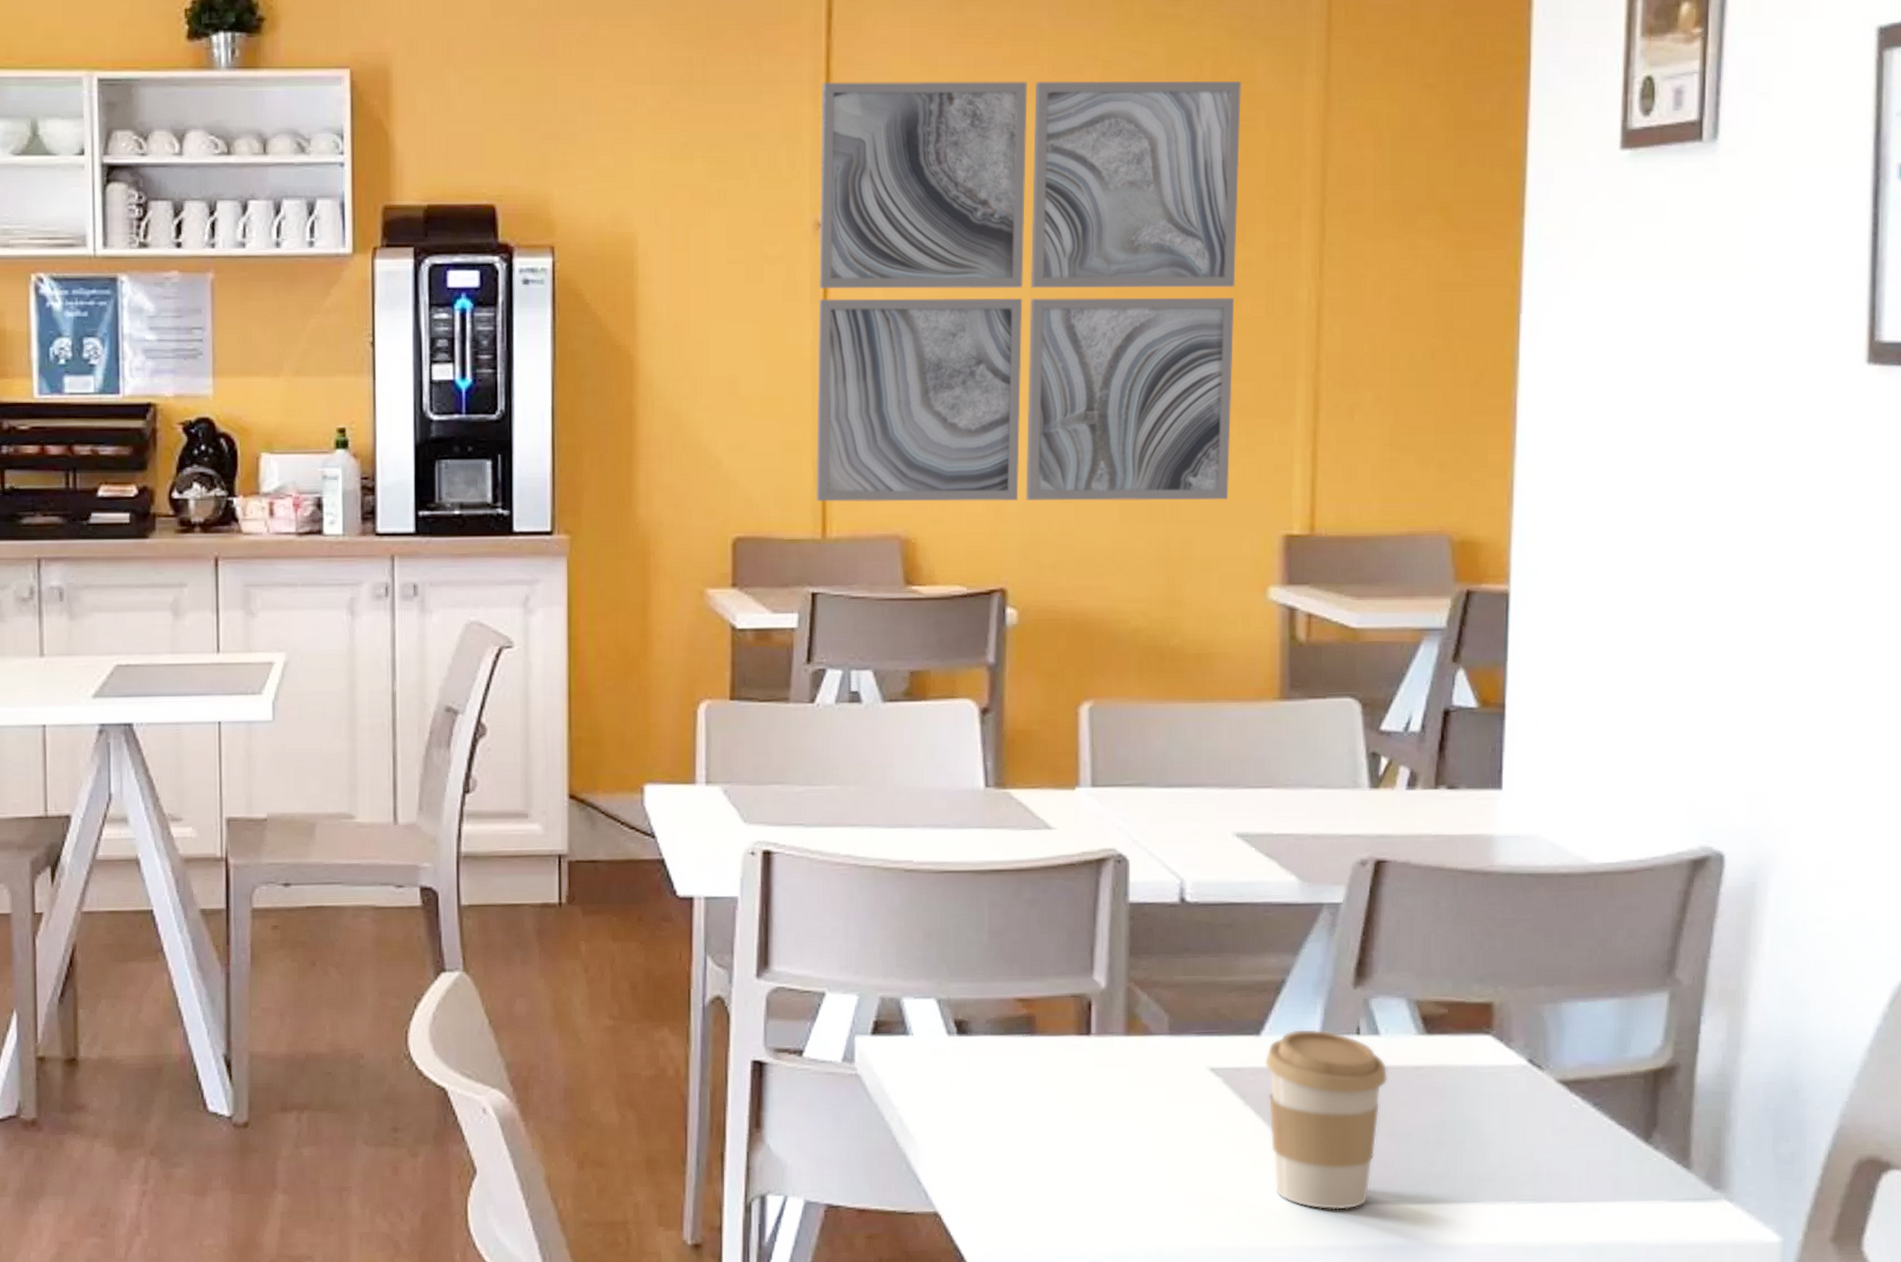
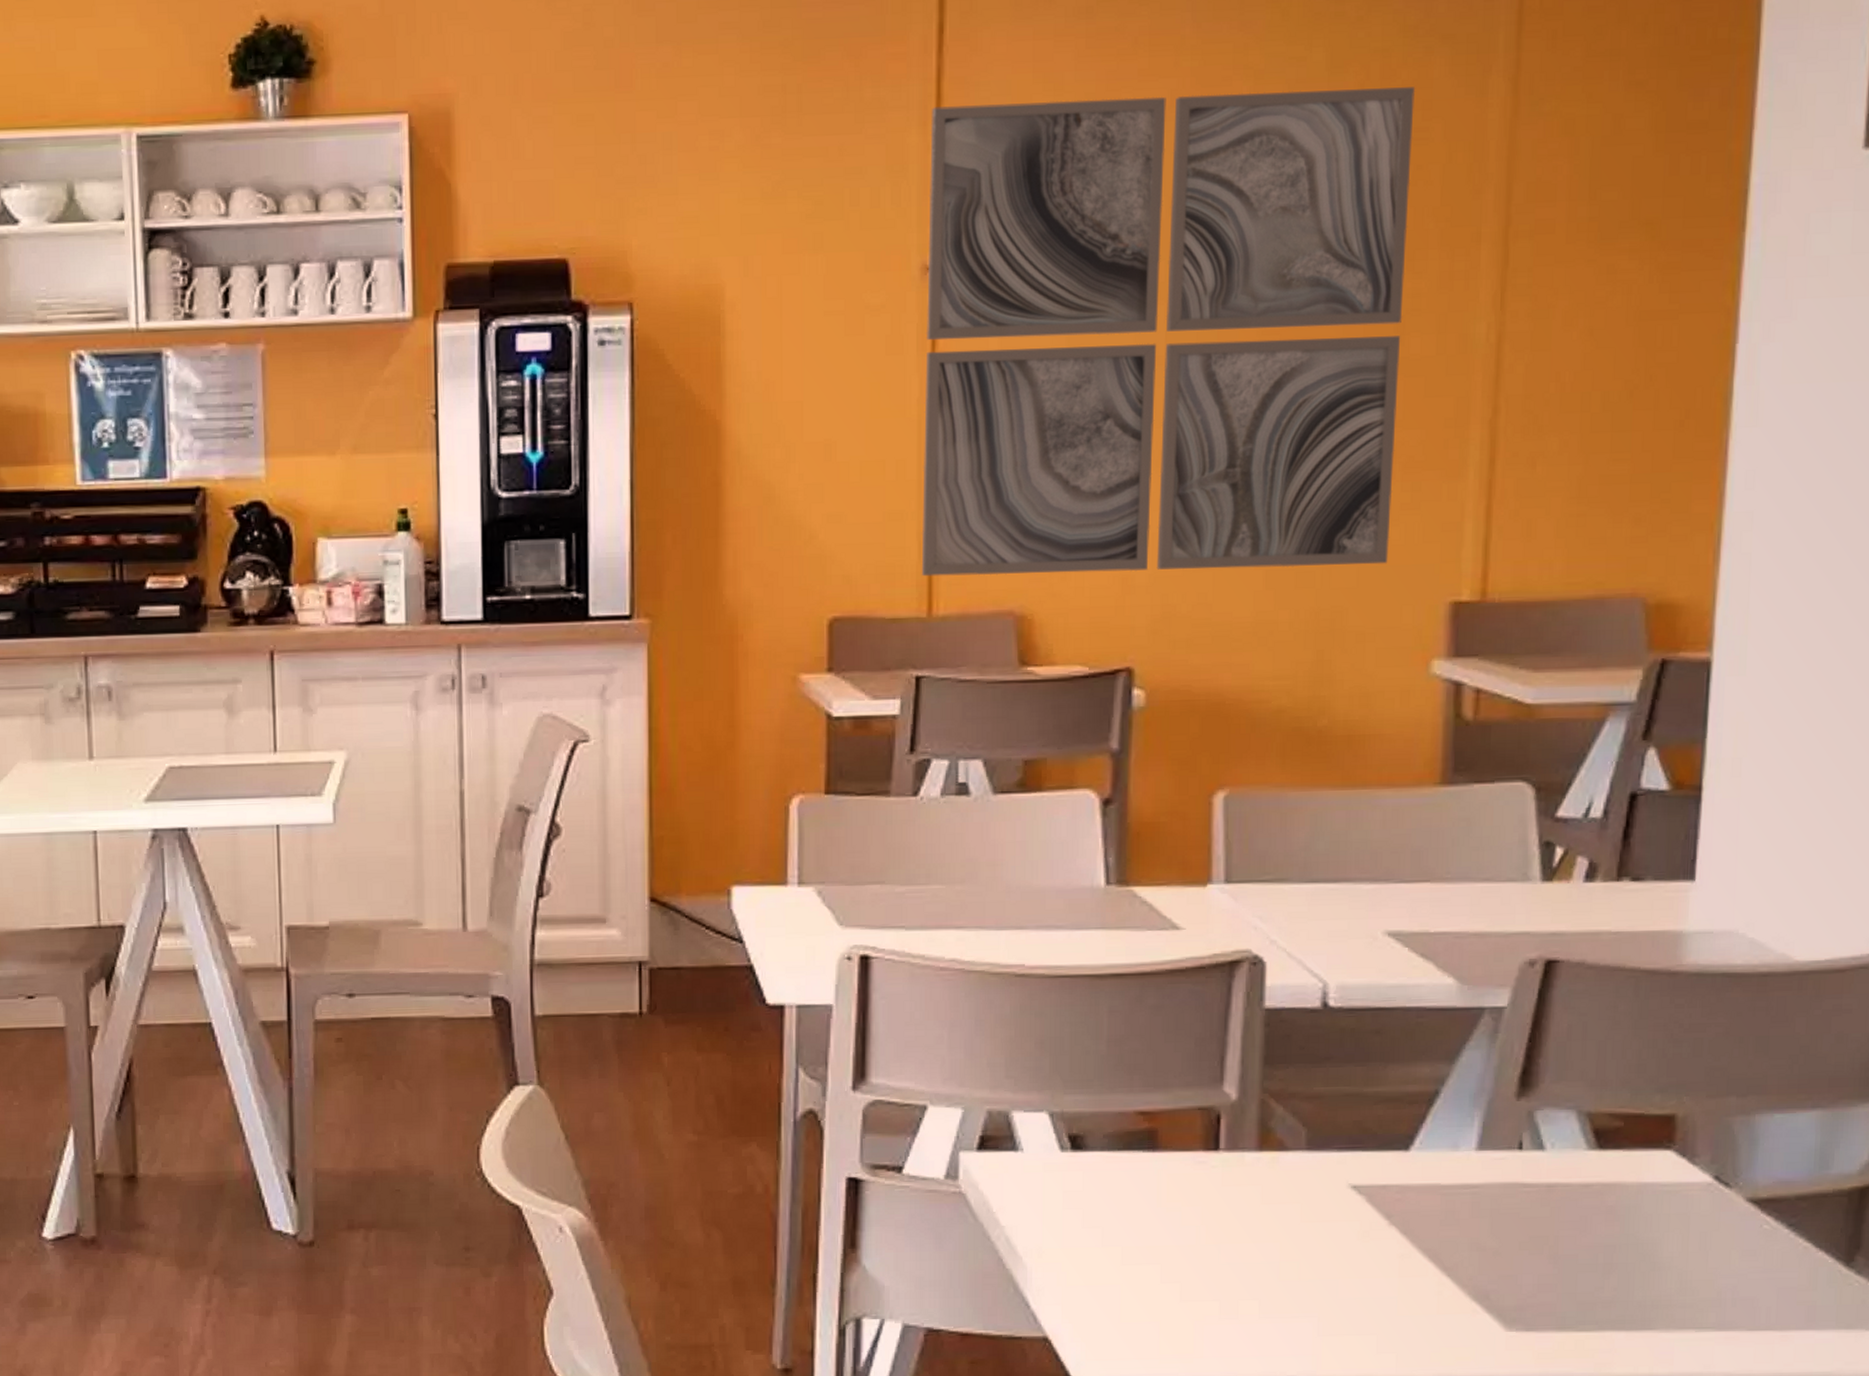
coffee cup: present [1265,1028,1388,1210] -> none [1413,1143,1553,1337]

